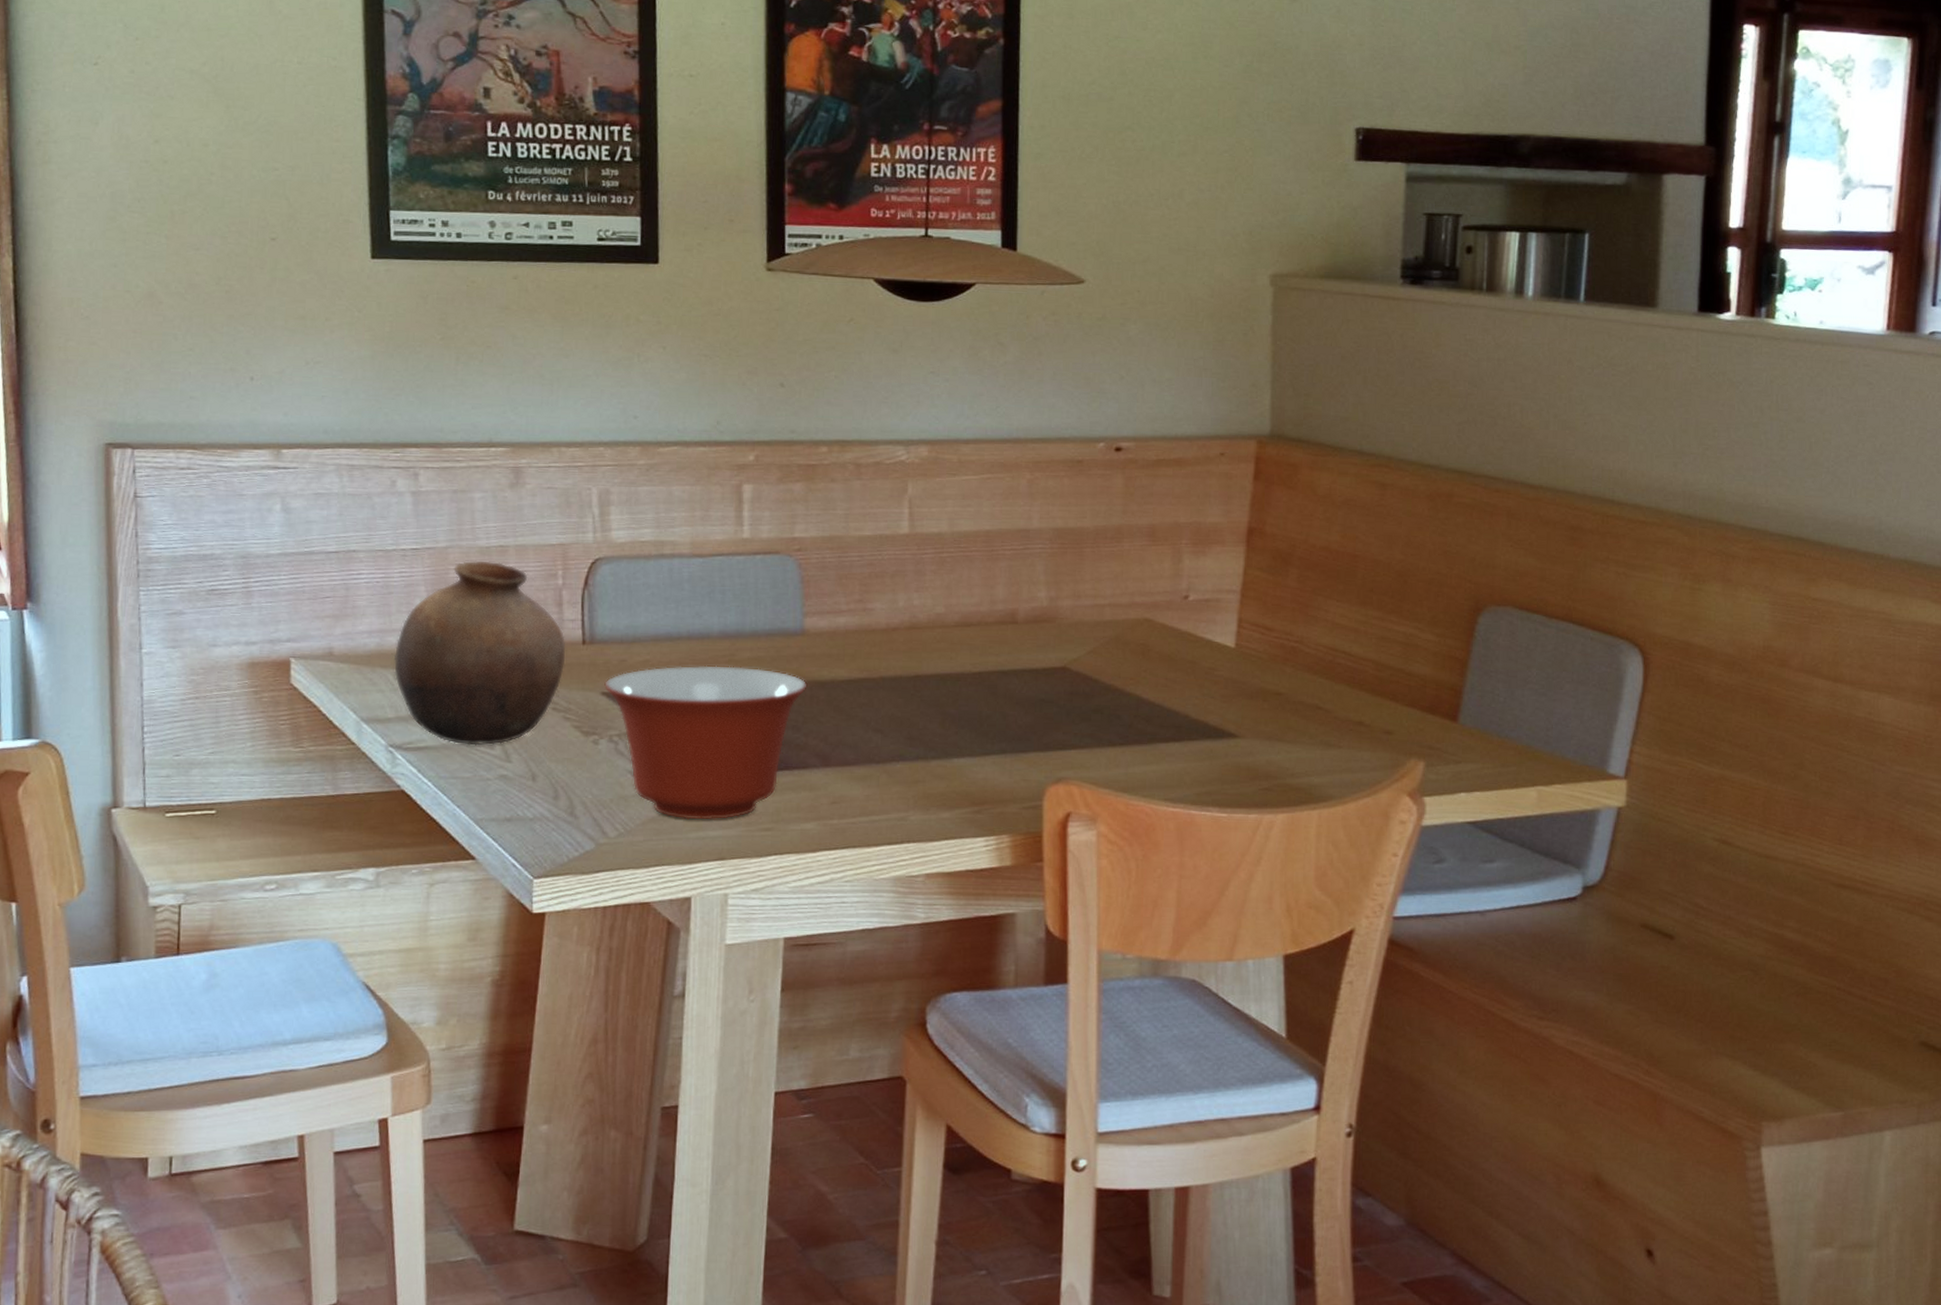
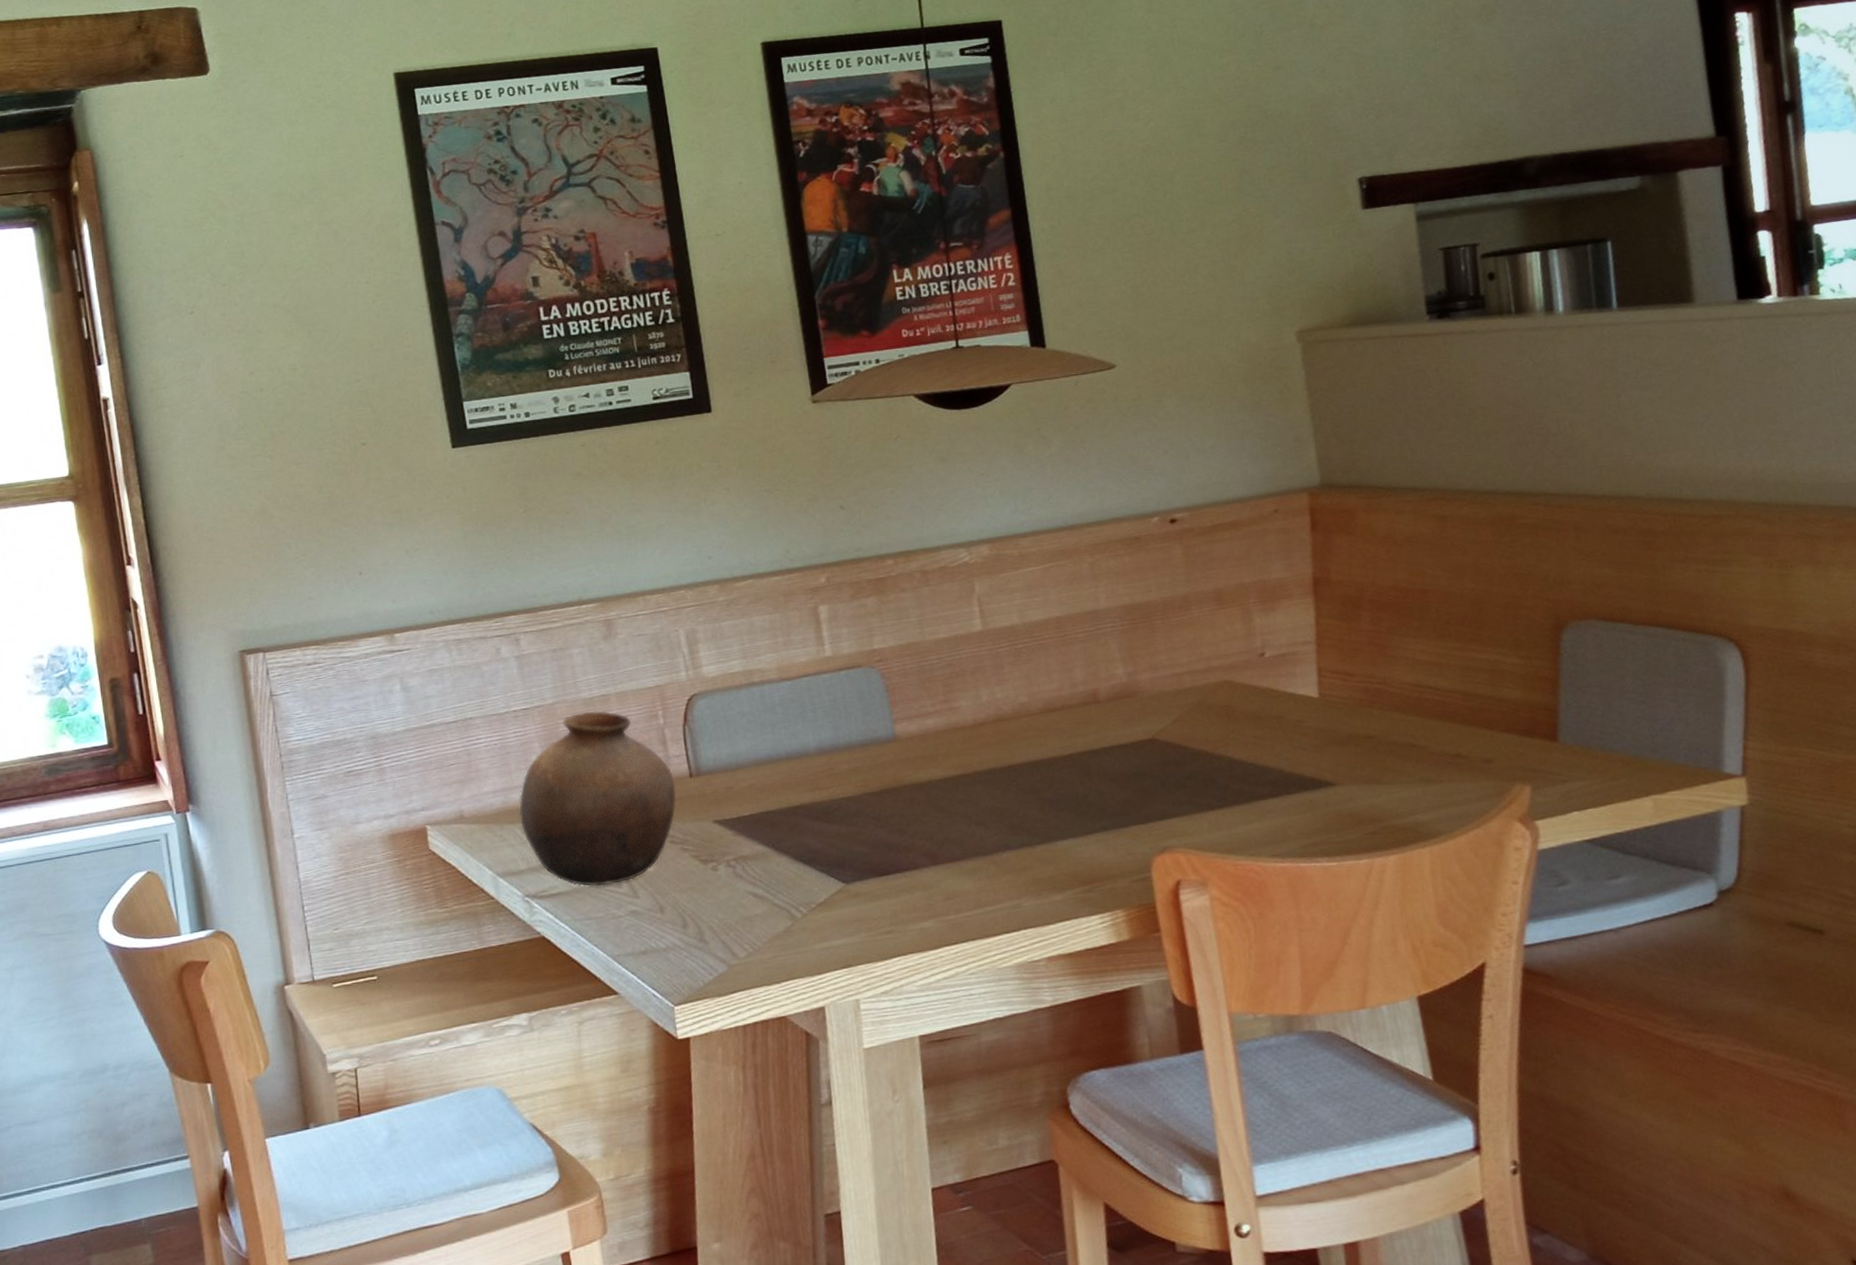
mixing bowl: present [604,665,808,820] -> none [715,778,907,932]

